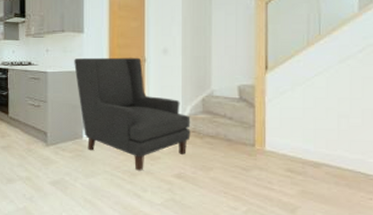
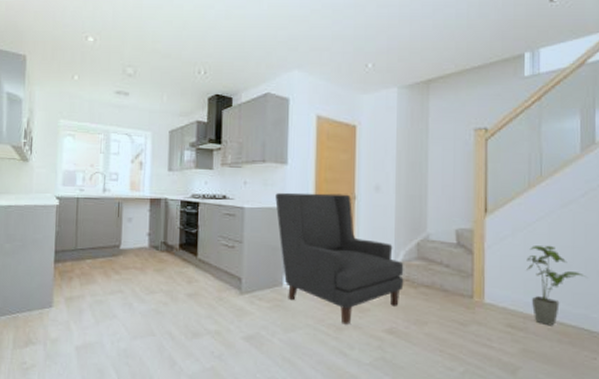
house plant: none [305,97,363,170] -> present [526,245,586,326]

